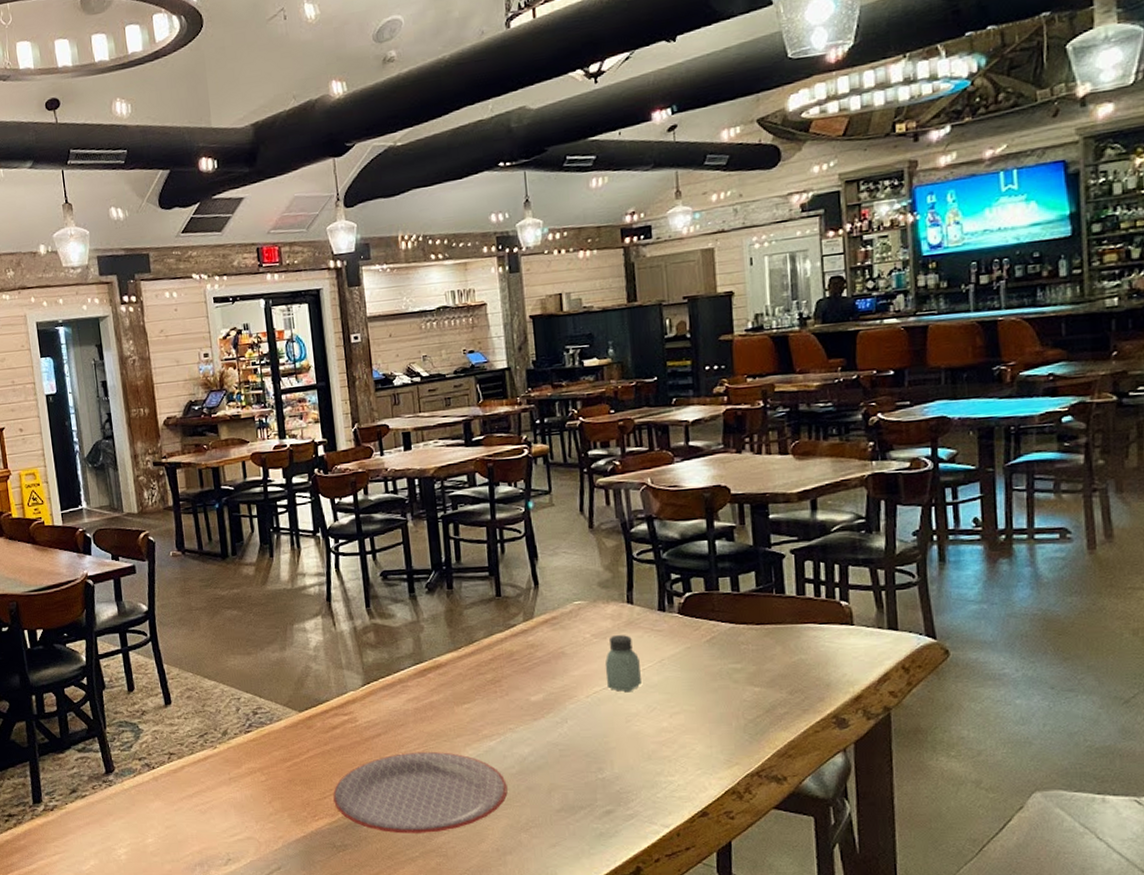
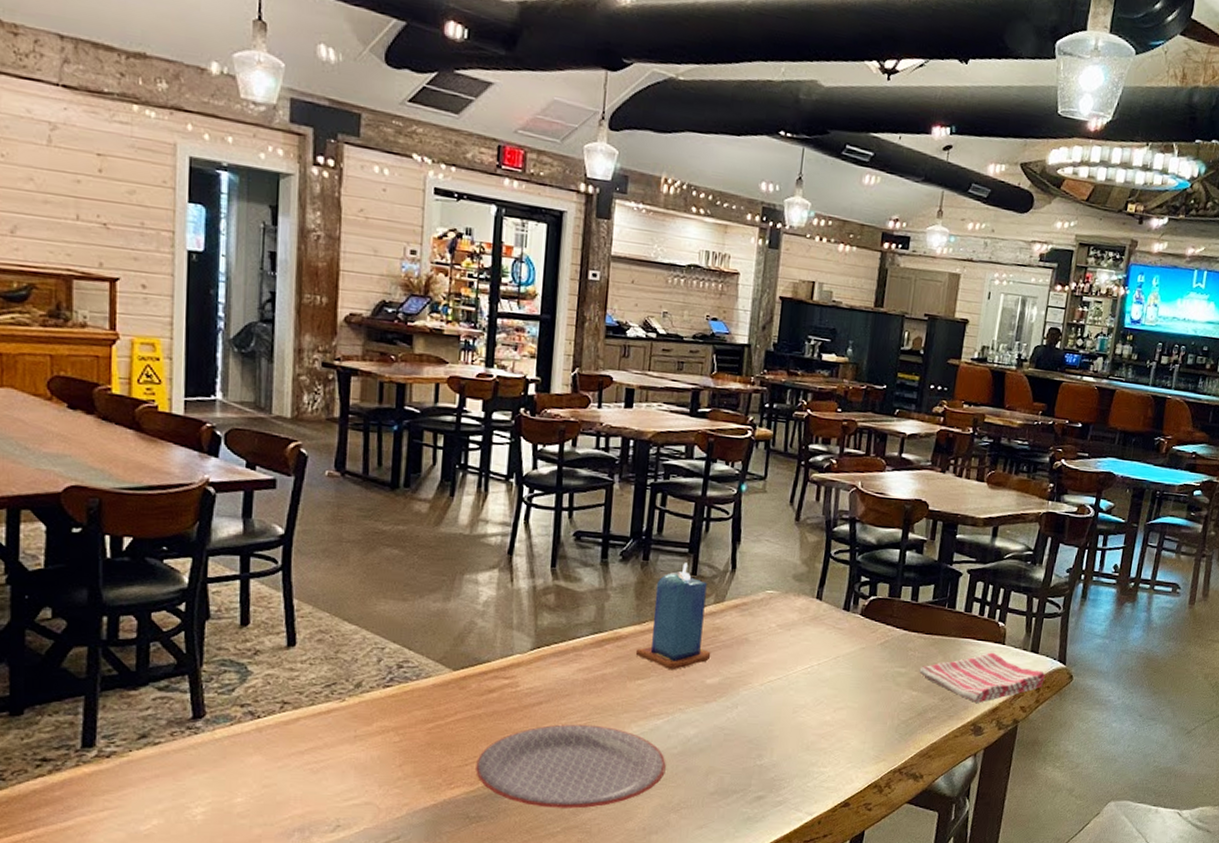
candle: none [457,585,531,692] -> present [635,562,711,671]
saltshaker: present [605,635,641,692] -> none [783,628,817,684]
dish towel: none [757,635,913,692] -> present [919,652,1046,703]

